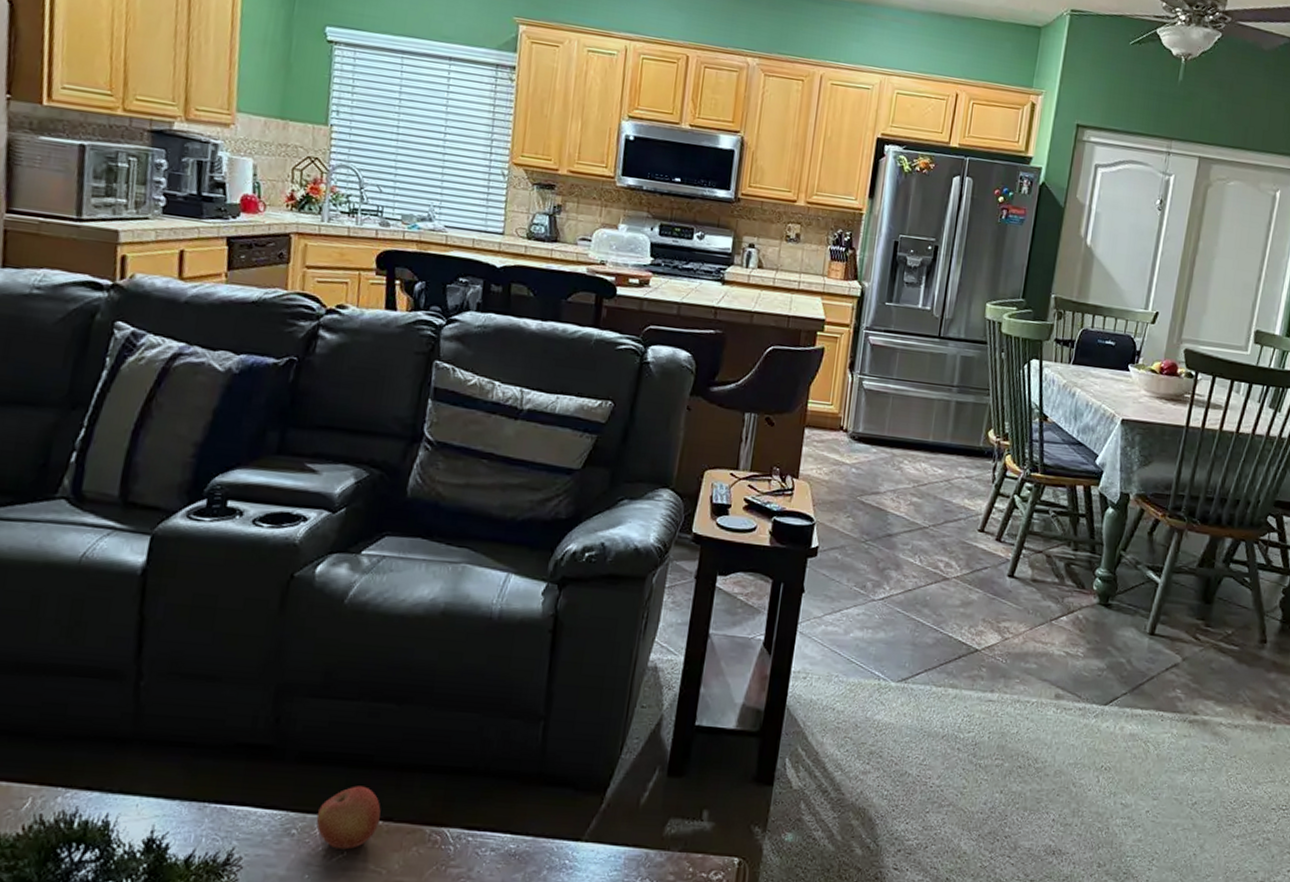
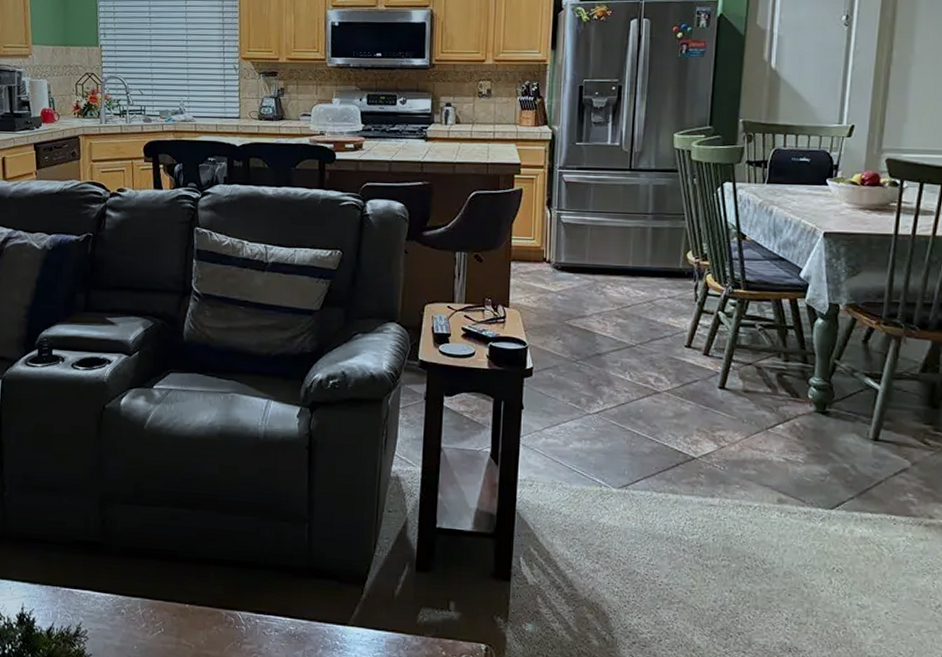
apple: present [316,786,381,850] -> none [138,575,186,627]

